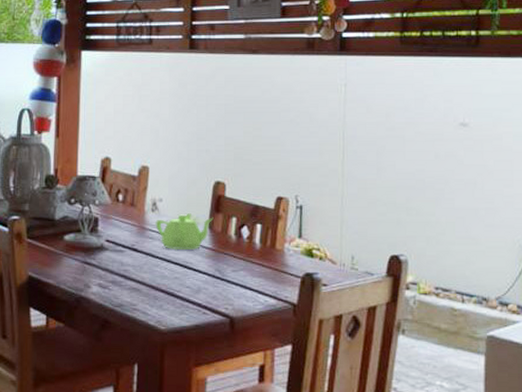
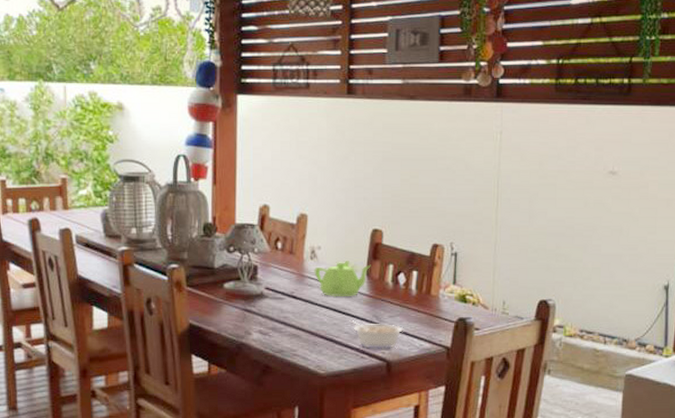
legume: none [191,274,248,305] -> present [349,320,404,349]

